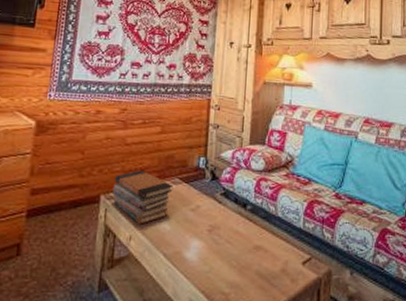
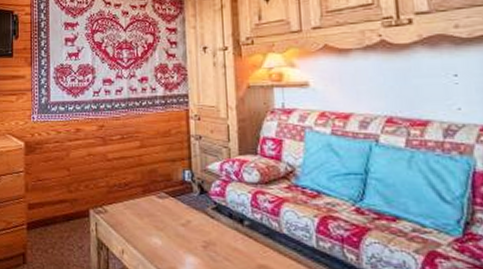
book stack: present [112,170,173,225] -> none [100,184,160,239]

